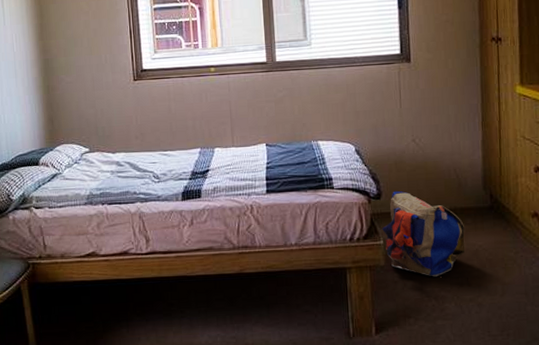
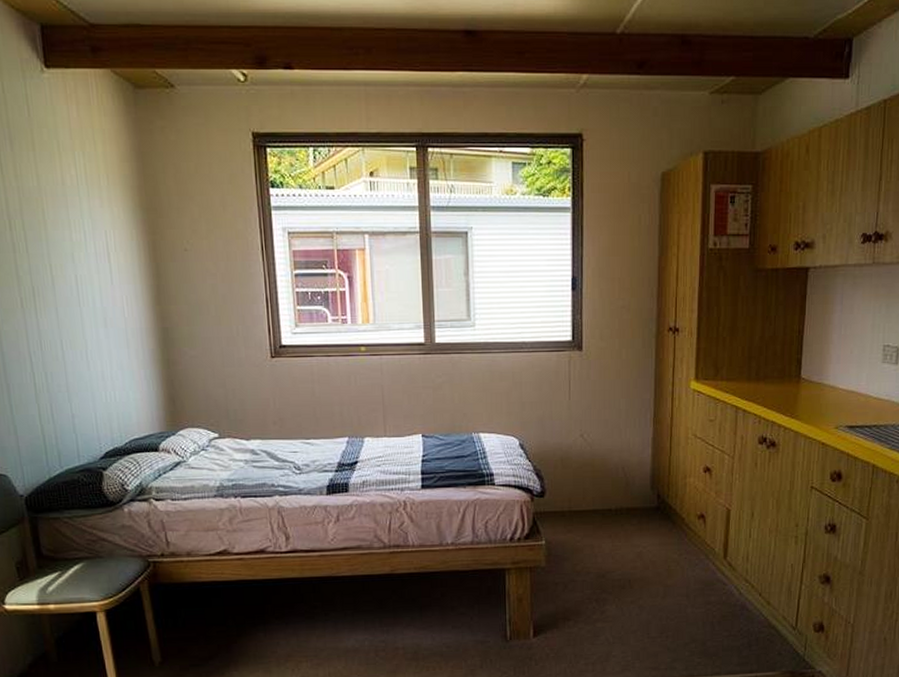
backpack: present [381,190,466,278] -> none [544,488,630,580]

